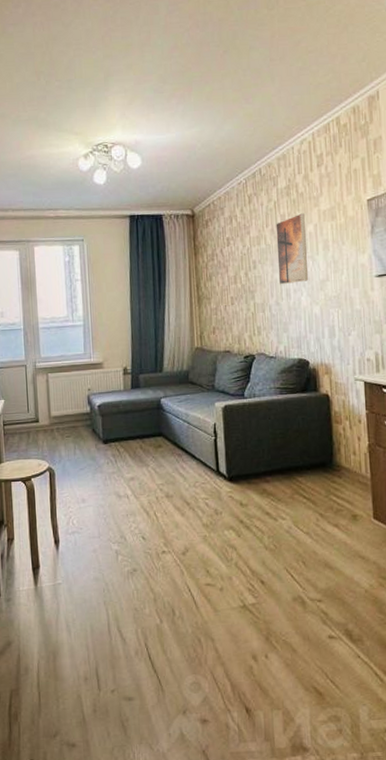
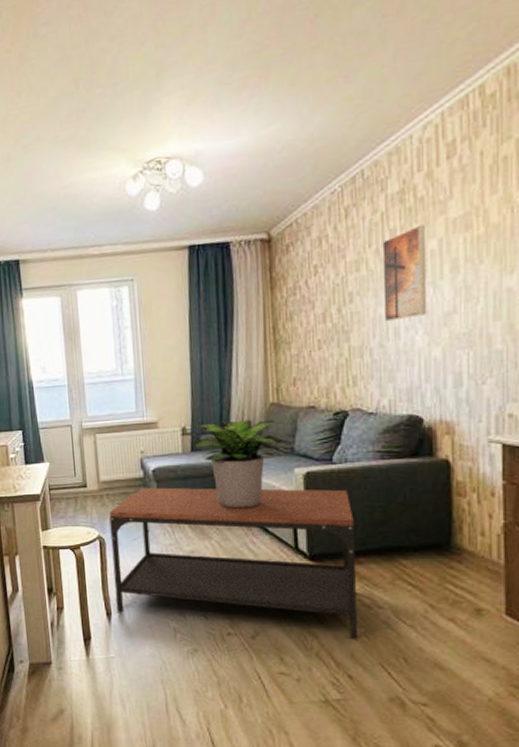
coffee table: none [59,420,268,549] -> present [109,487,359,640]
potted plant: none [130,361,212,439] -> present [190,419,291,509]

